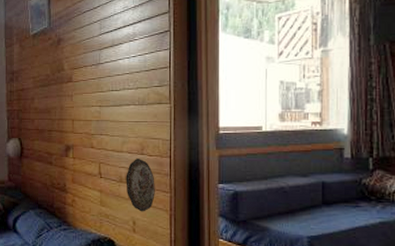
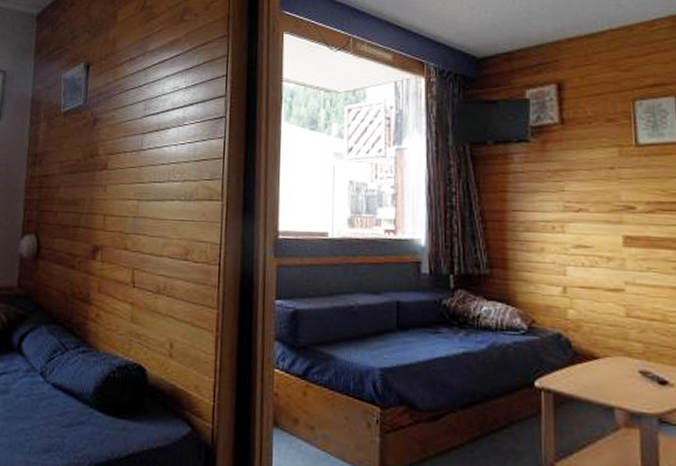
decorative plate: present [126,159,155,212] -> none [164,265,200,332]

